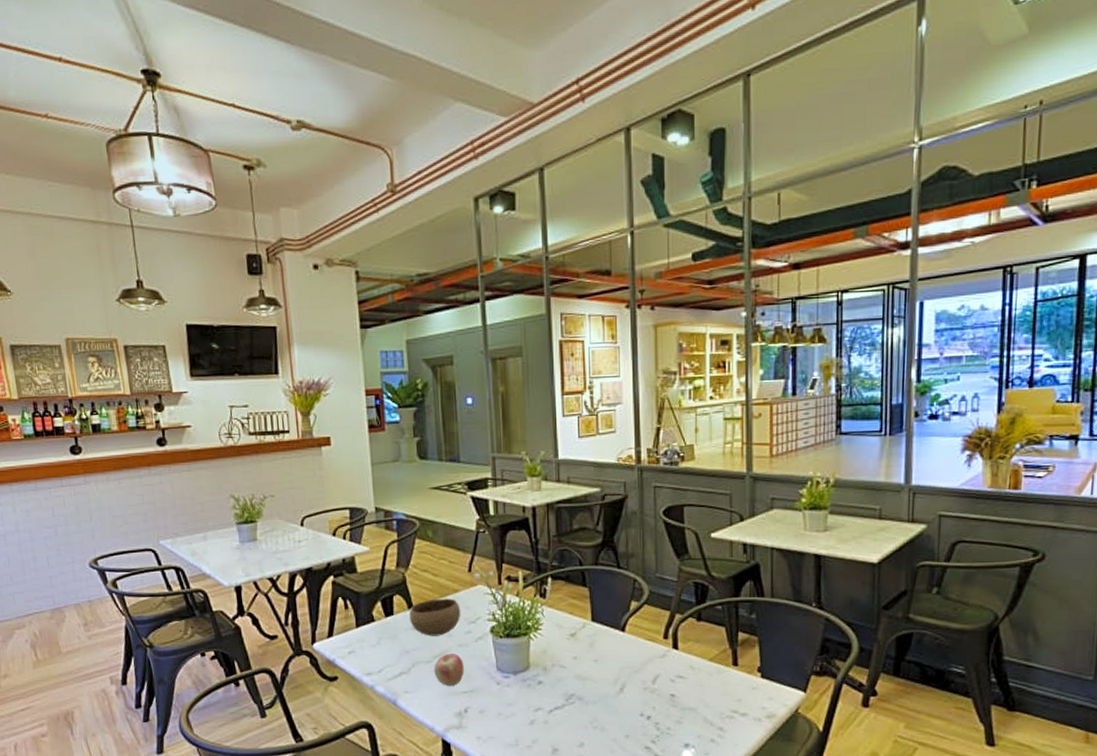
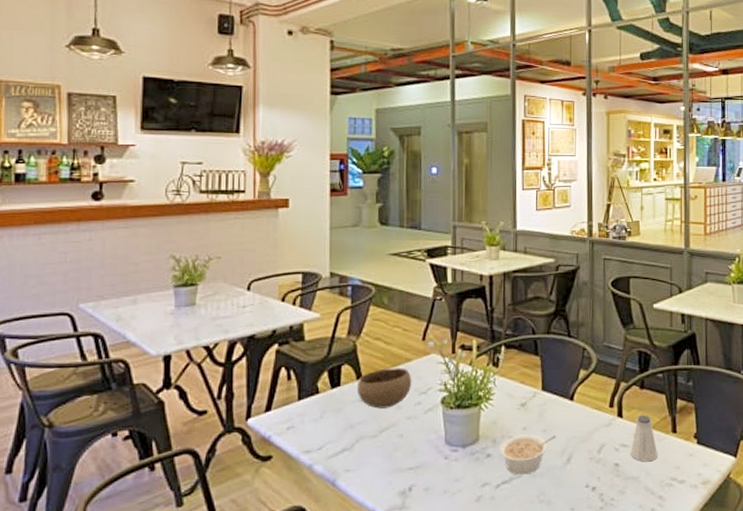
apple: present [434,653,464,686] -> none [379,426,411,462]
legume: none [551,663,609,702] -> present [499,434,557,475]
saltshaker: none [687,647,717,694] -> present [630,414,658,462]

